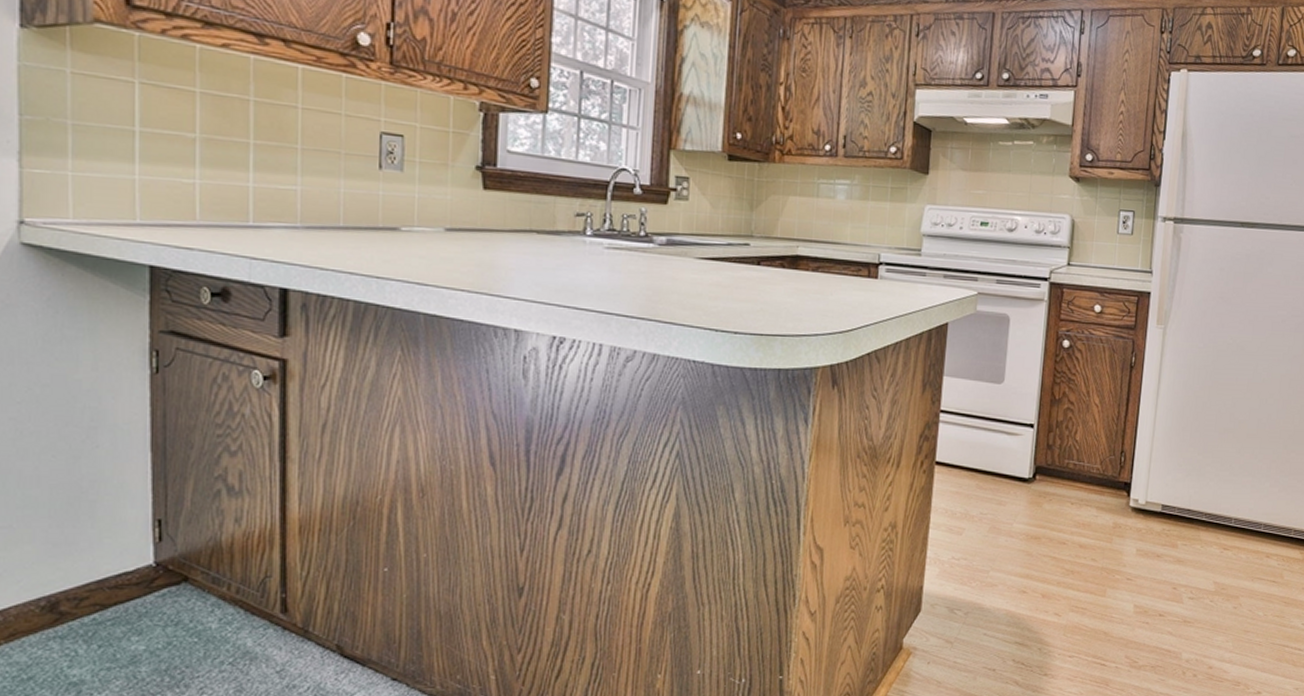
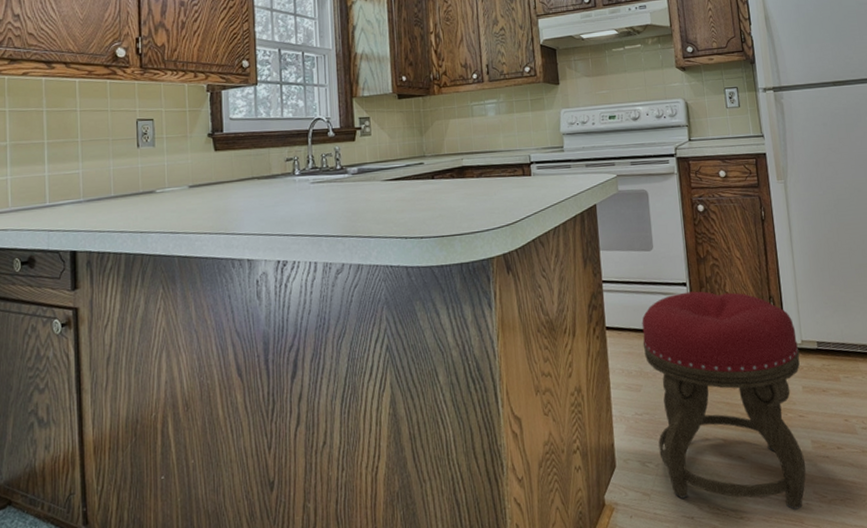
stool: none [971,434,1142,672] -> present [642,291,806,510]

